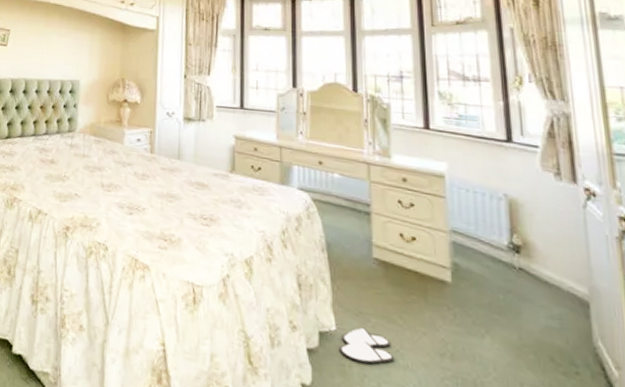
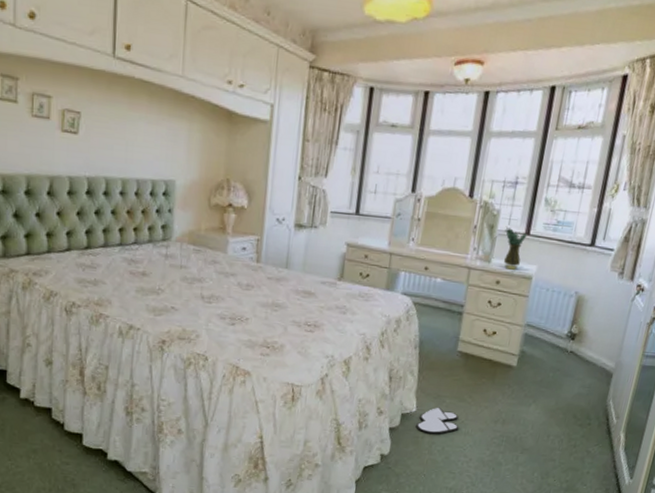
vase: none [399,120,427,168] -> present [504,226,527,271]

